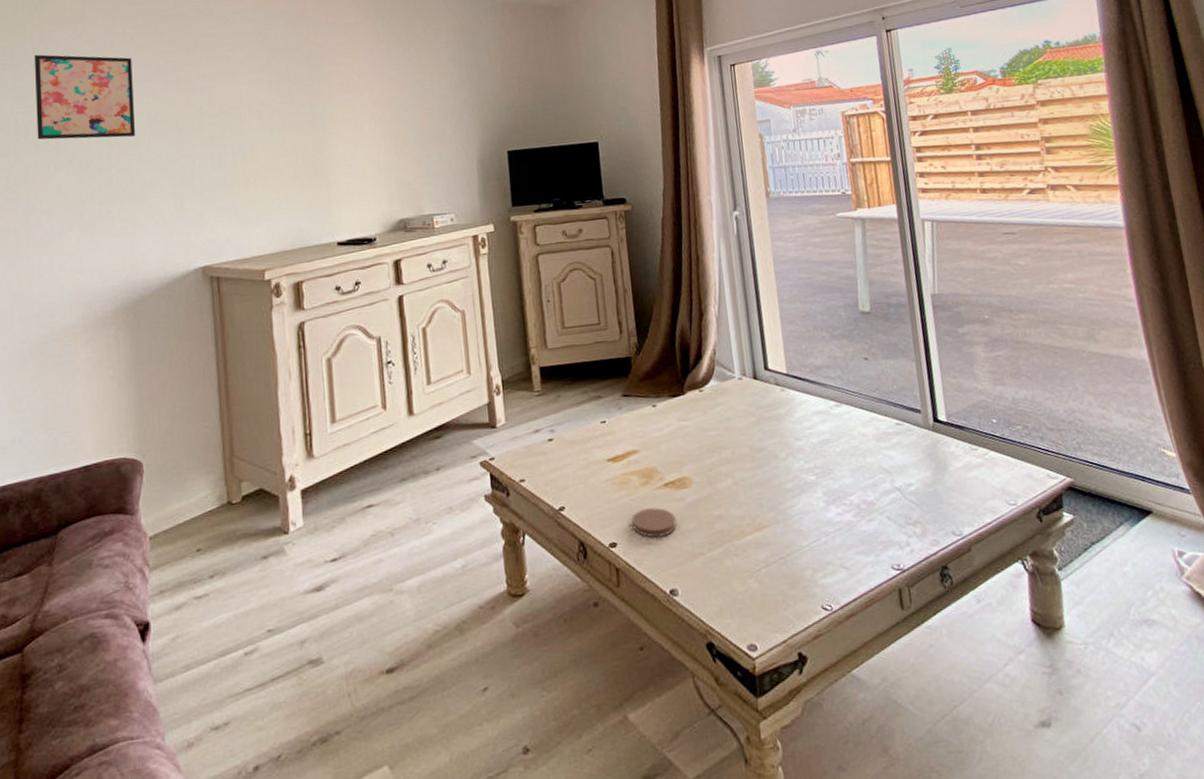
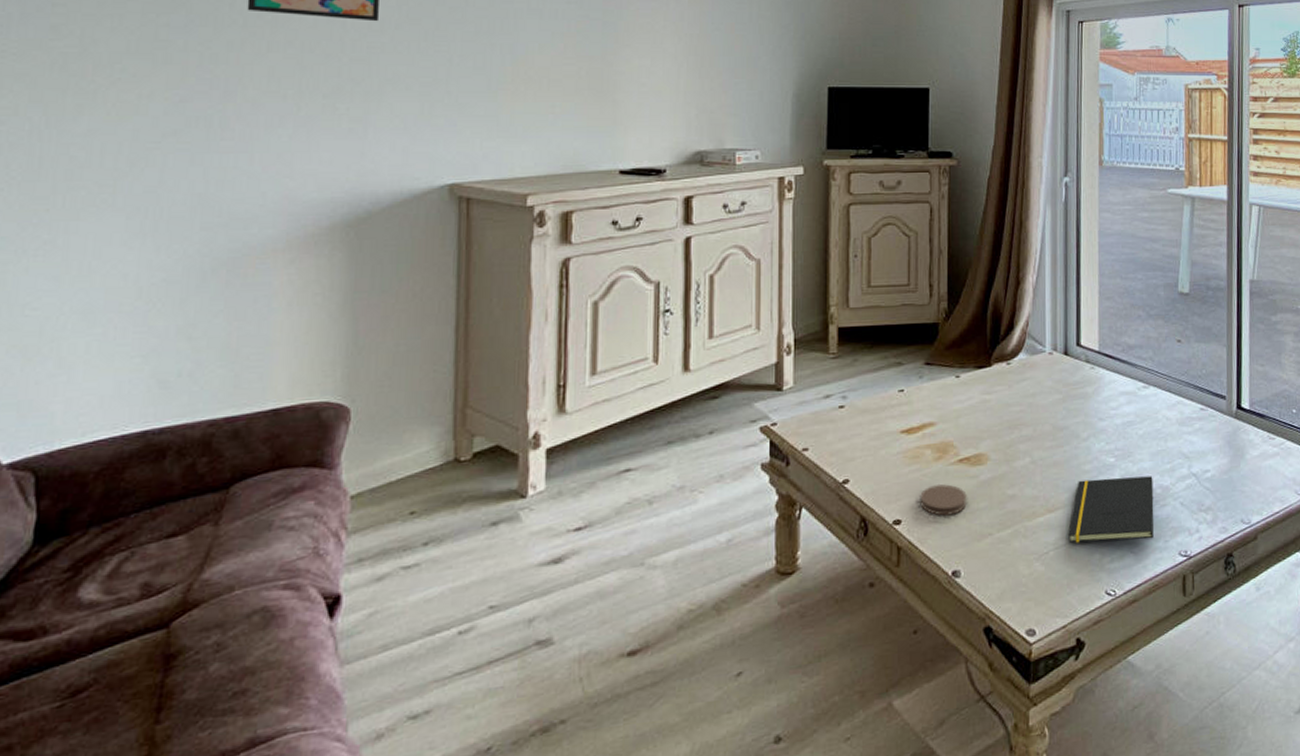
notepad: none [777,492,864,560] -> present [1068,476,1154,543]

